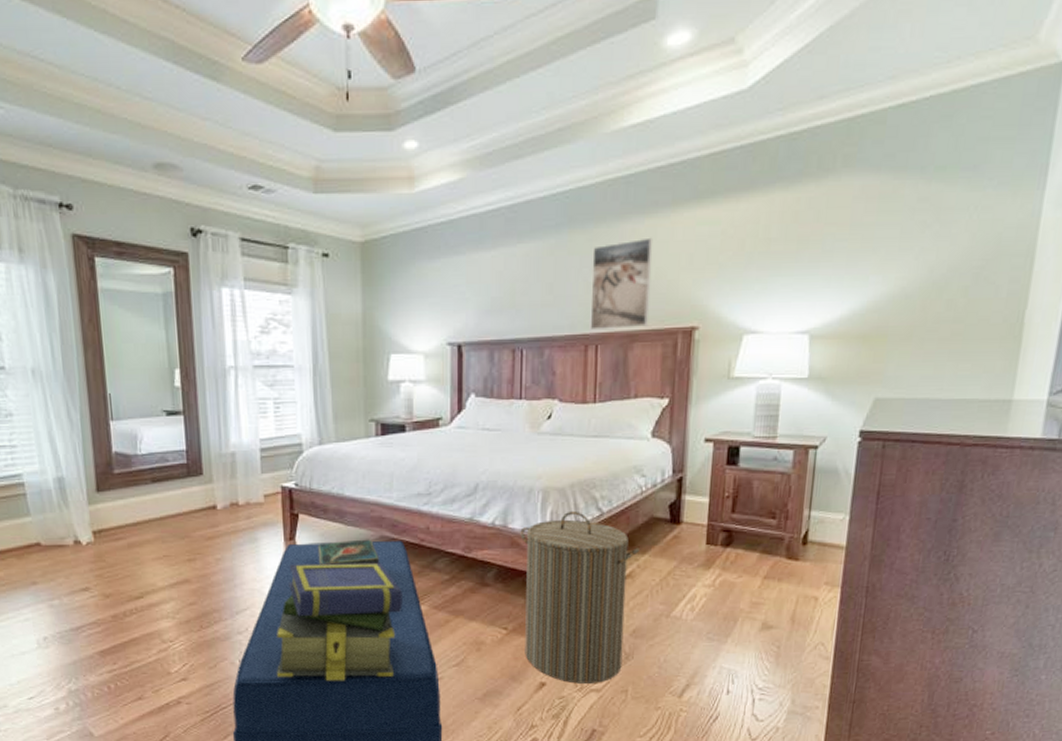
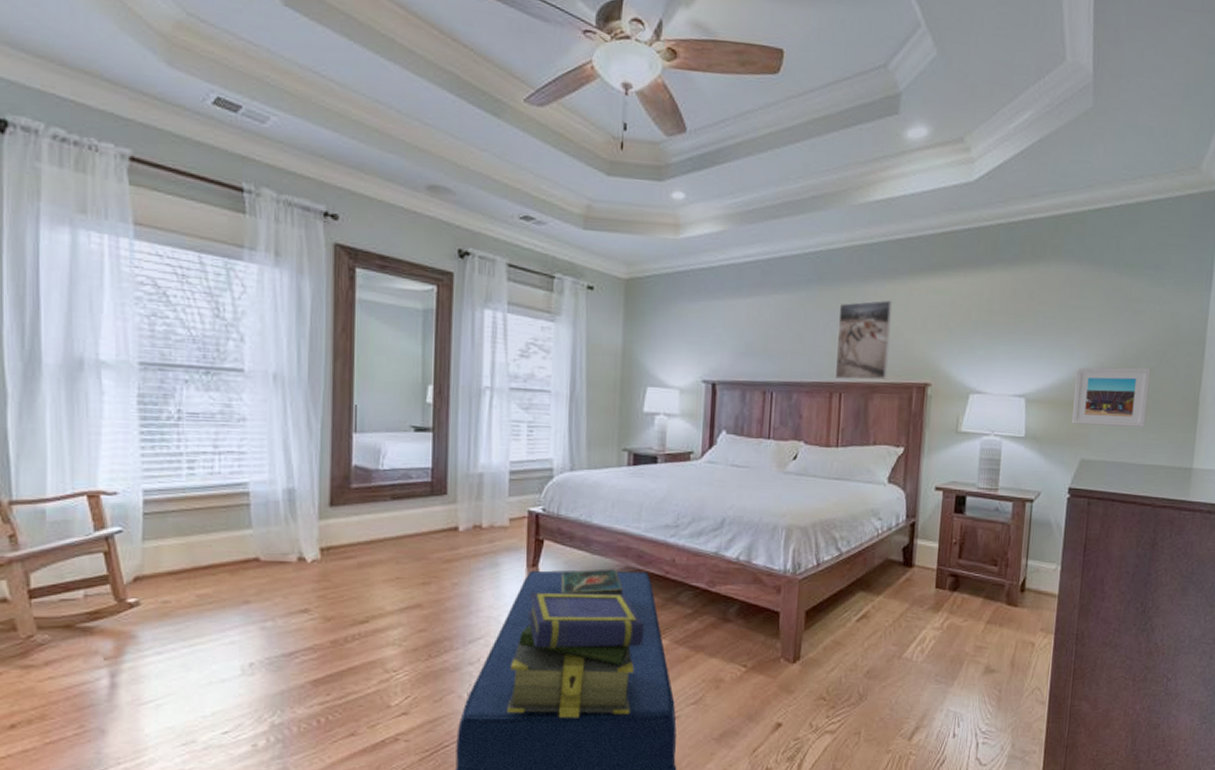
laundry hamper: present [520,510,640,684] -> none [763,549,875,725]
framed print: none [864,289,965,359] -> present [1071,367,1151,427]

